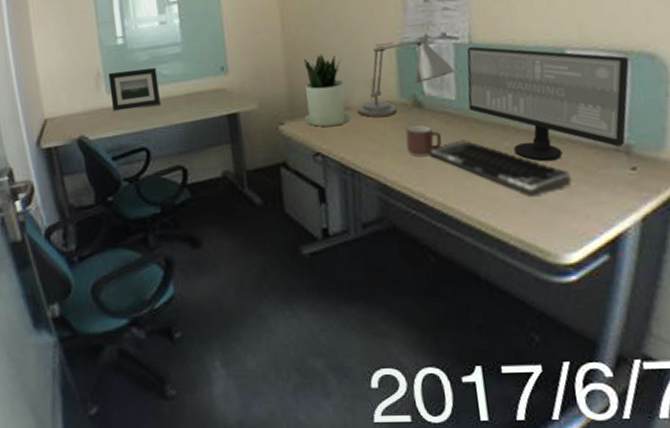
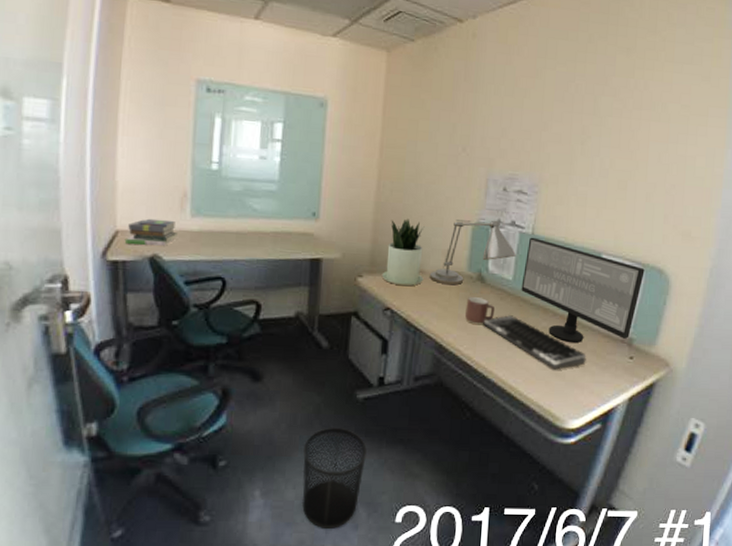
books: none [53,101,98,130] -> present [124,218,177,246]
picture frame: present [108,68,160,111] -> none [194,195,248,238]
waste bin: none [255,287,326,398] -> present [301,427,367,529]

